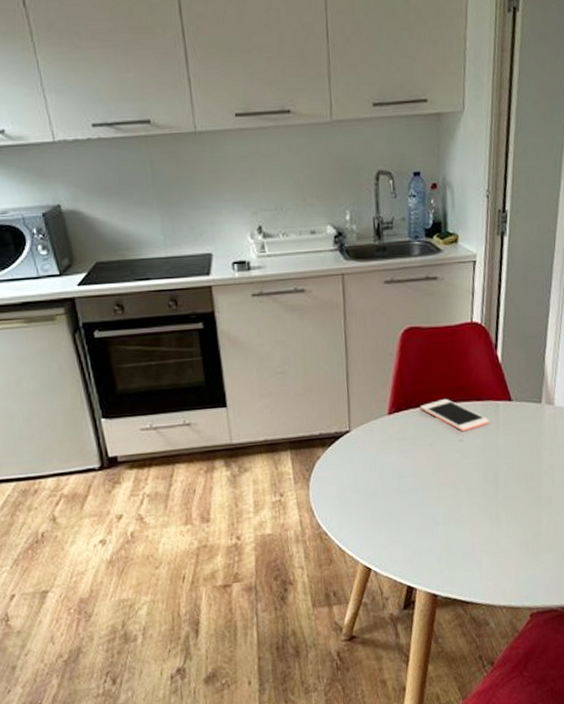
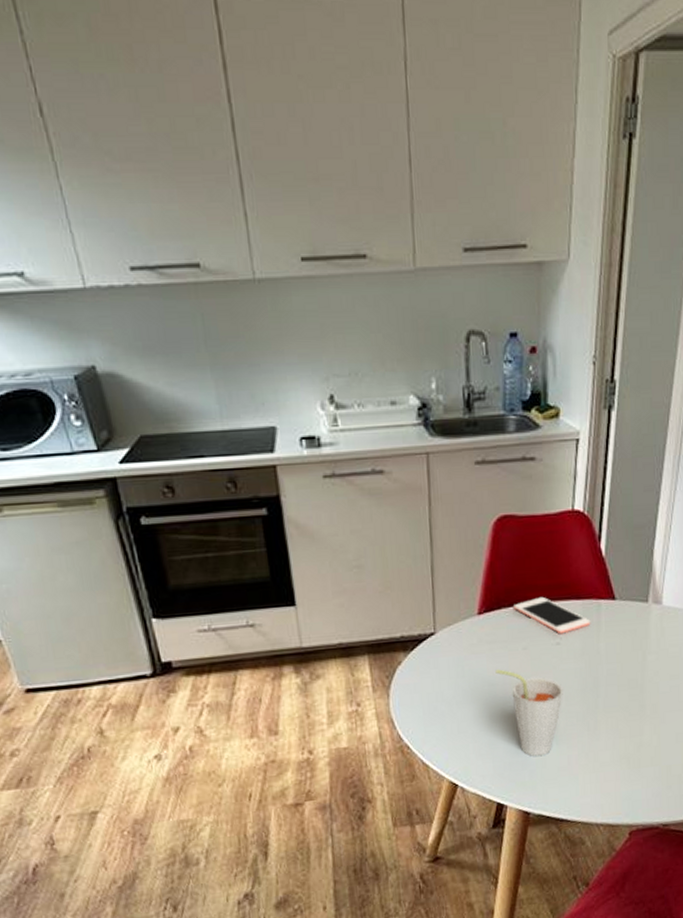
cup: none [404,463,466,544] -> present [495,669,563,757]

